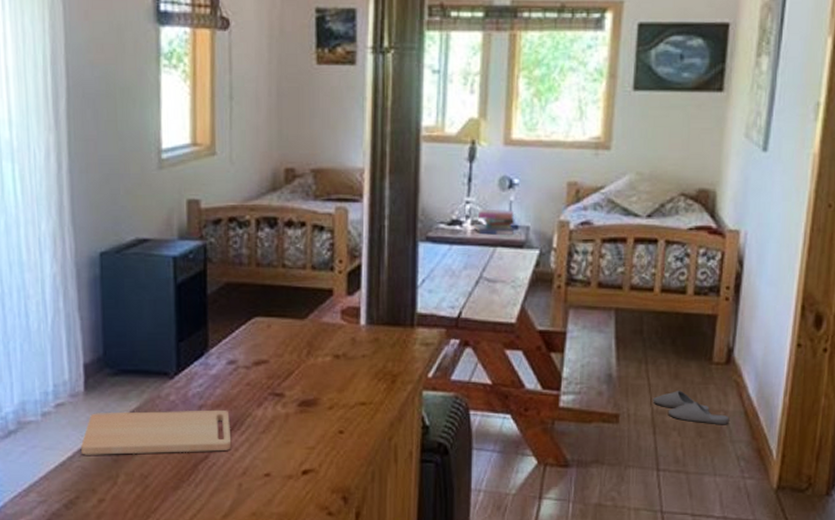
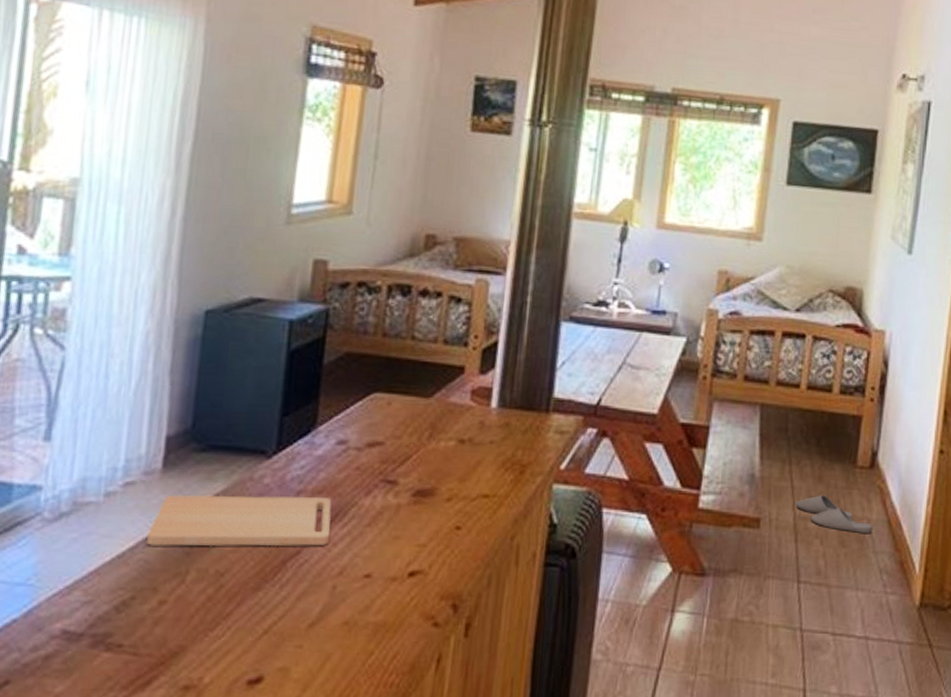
books: present [473,208,515,236] -> none [620,291,663,321]

